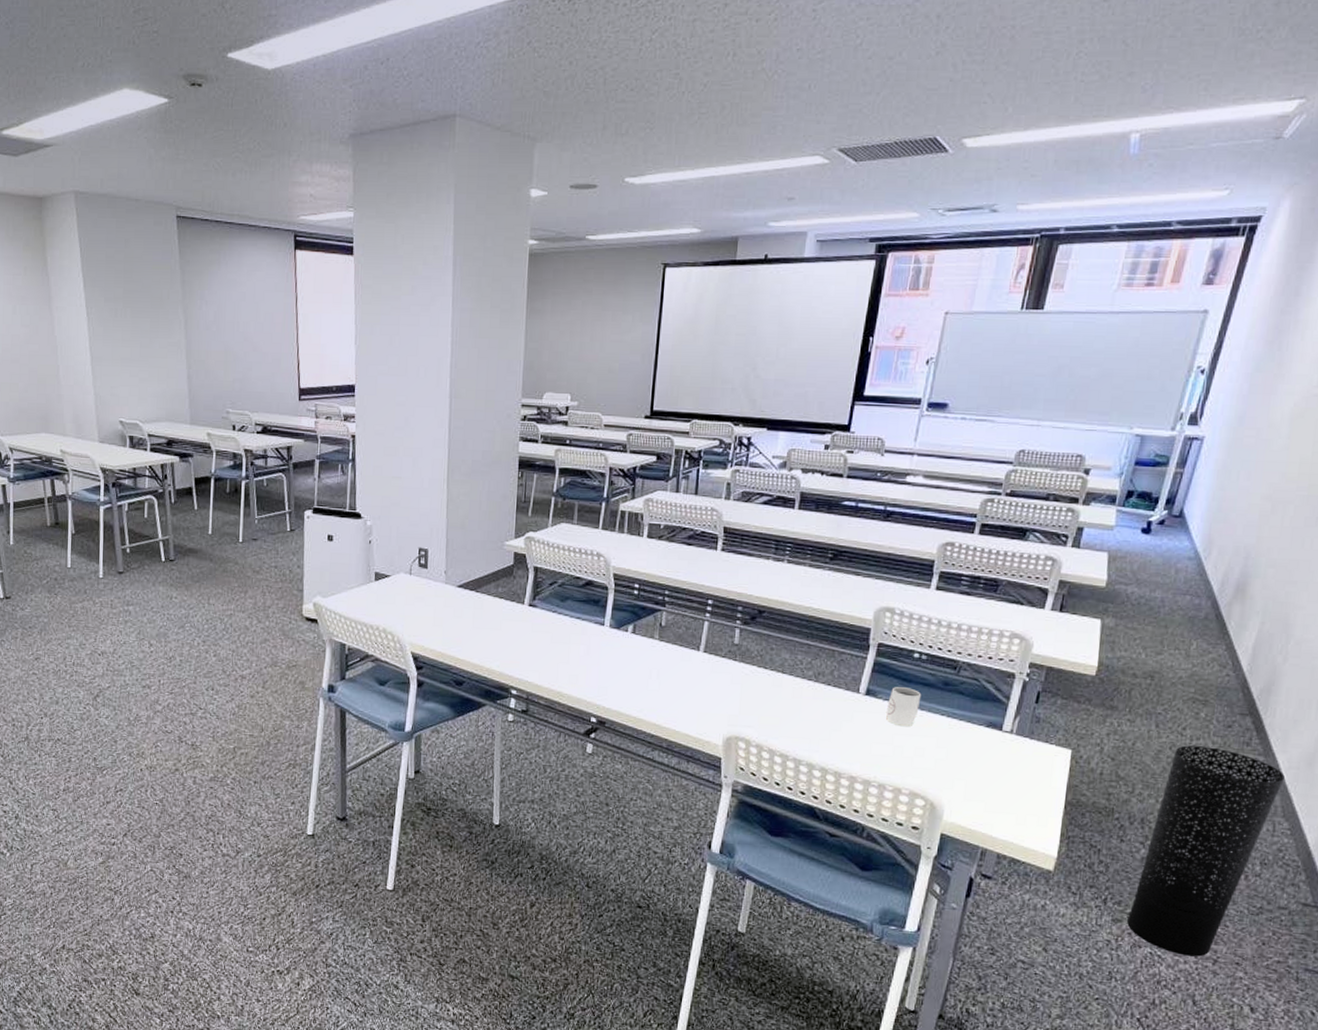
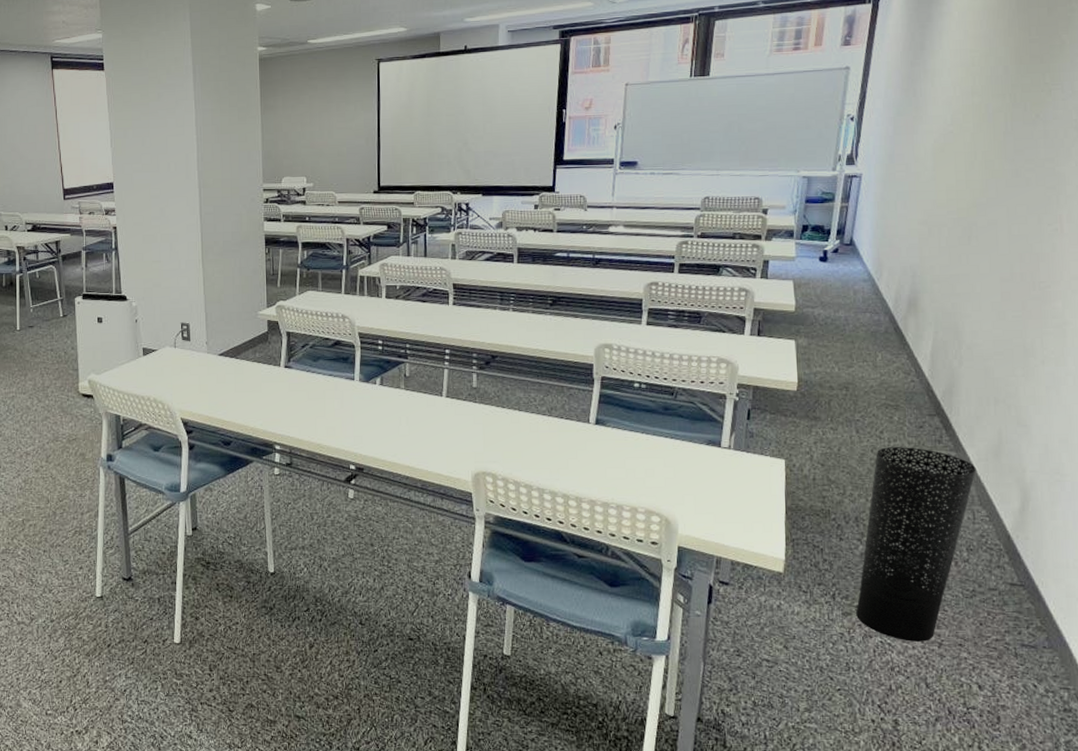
mug: present [886,686,922,727] -> none [616,414,646,451]

